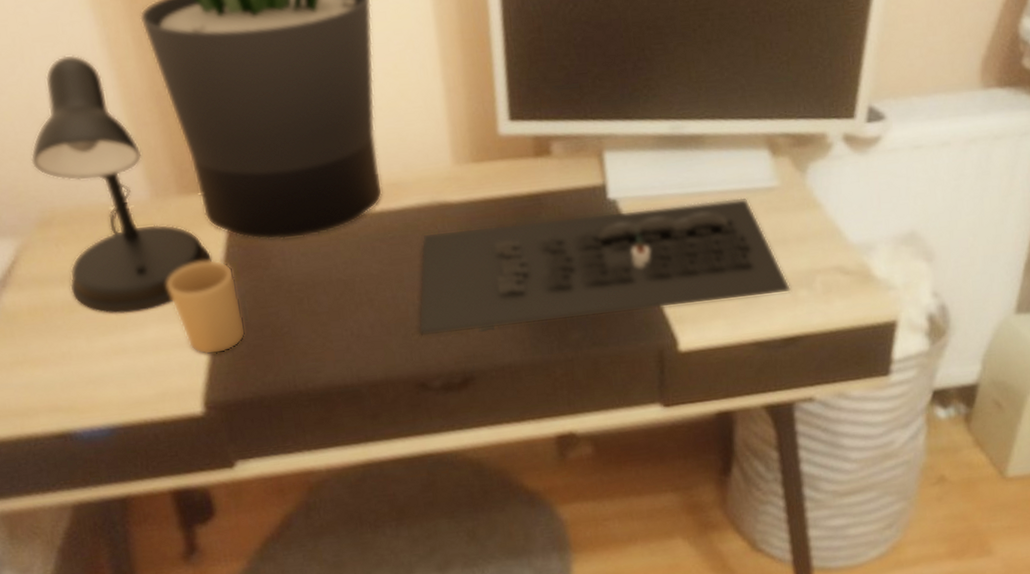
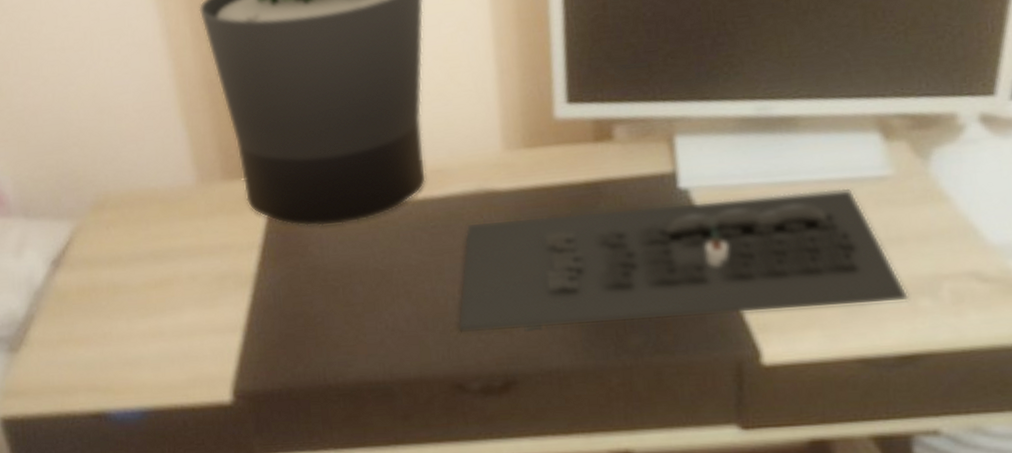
desk lamp: present [30,54,213,314] -> none [91,46,251,297]
mug: present [167,259,246,355] -> none [206,245,279,342]

